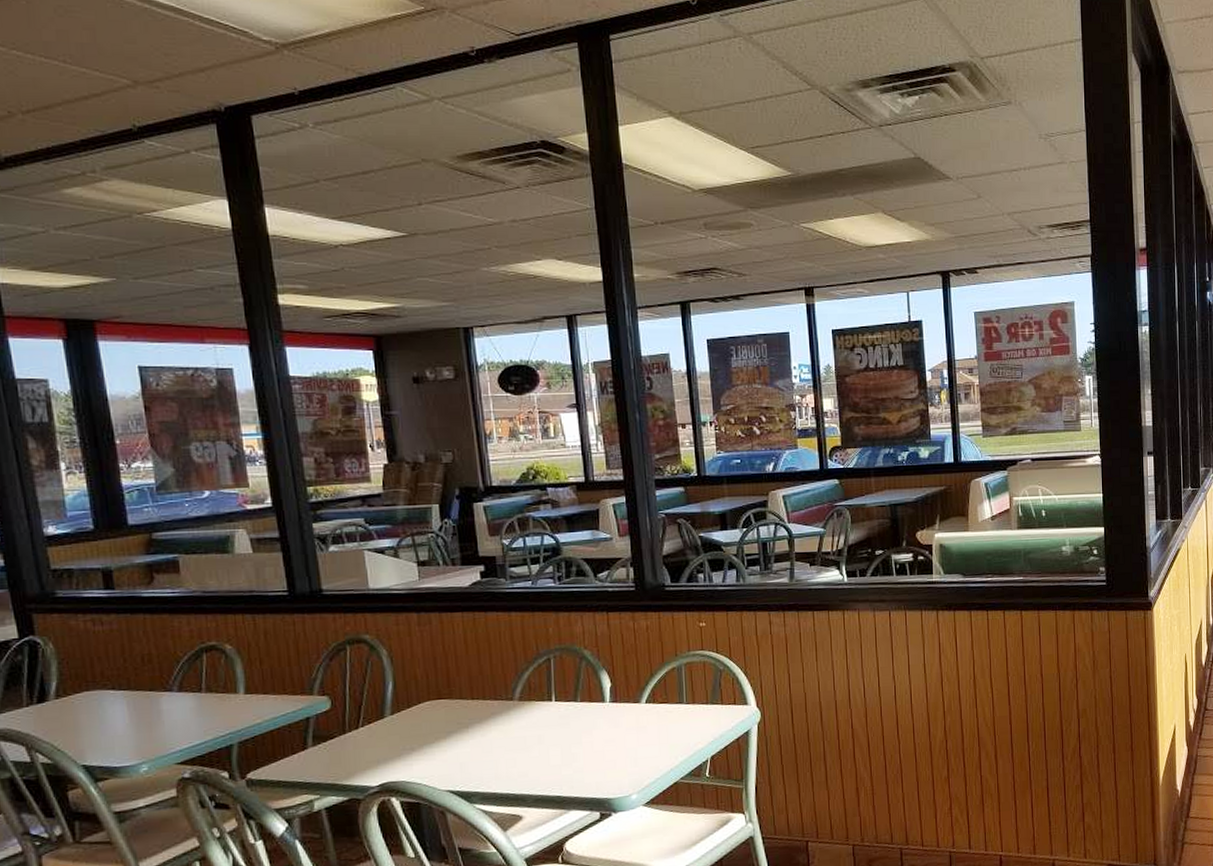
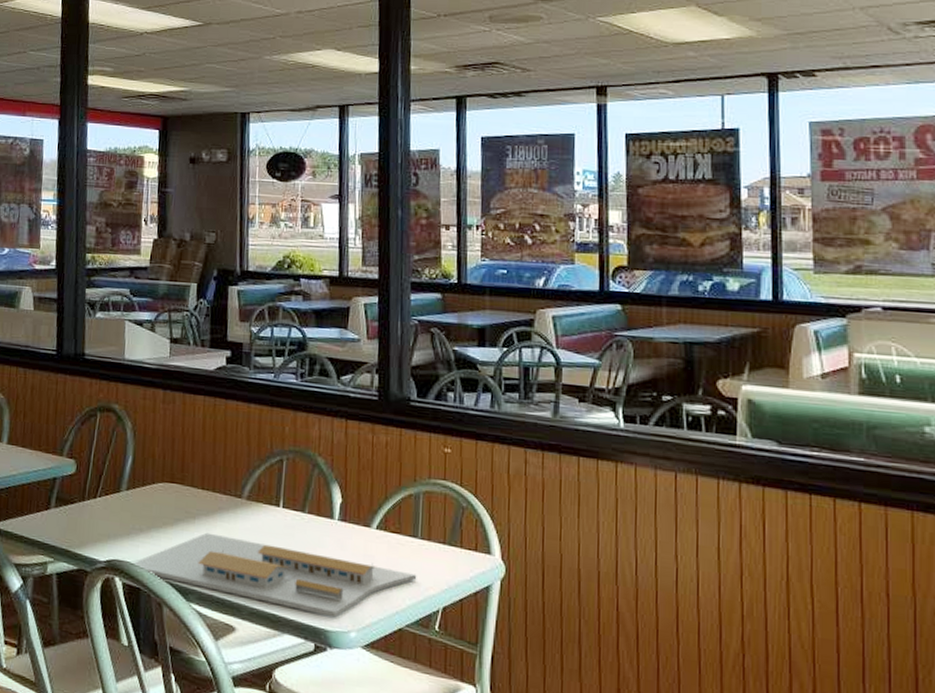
tray: none [407,733,686,789] -> present [131,532,417,618]

